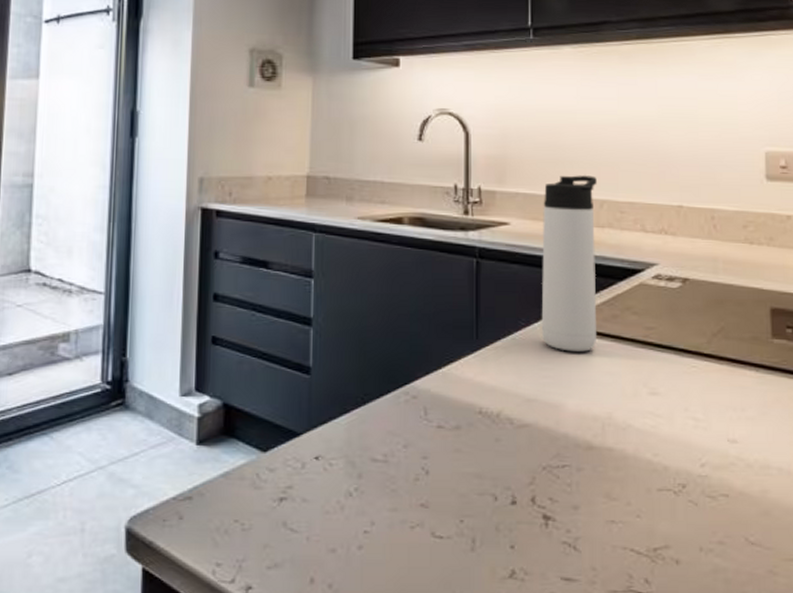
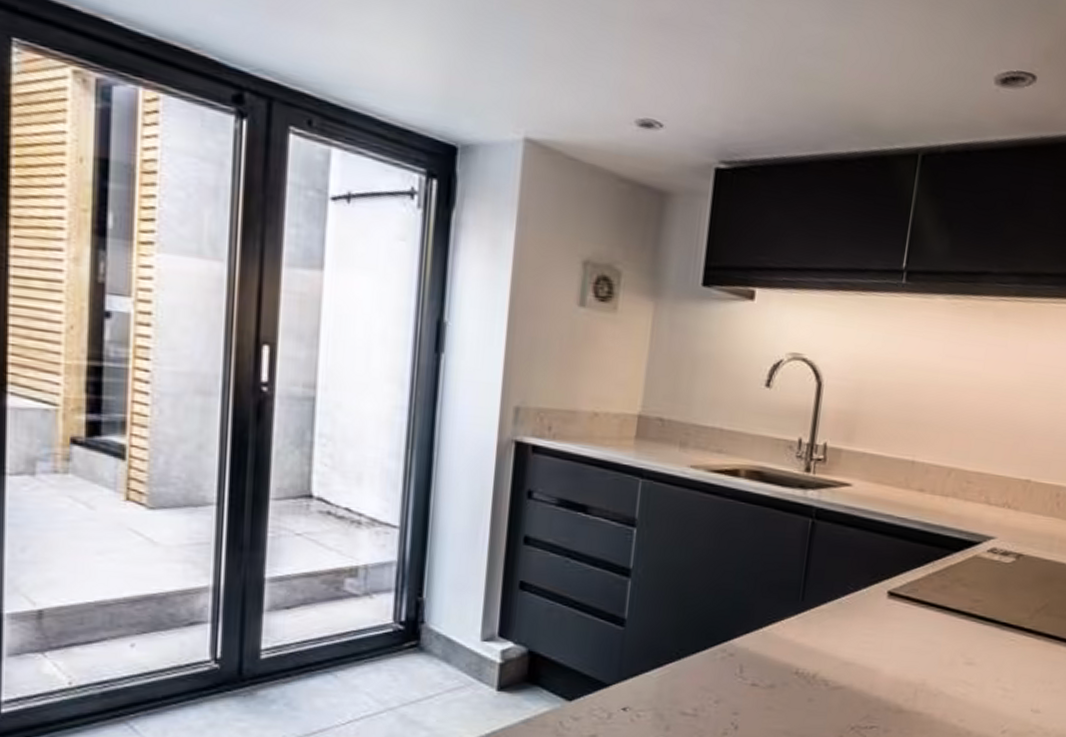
thermos bottle: present [541,175,597,352] -> none [868,439,949,620]

